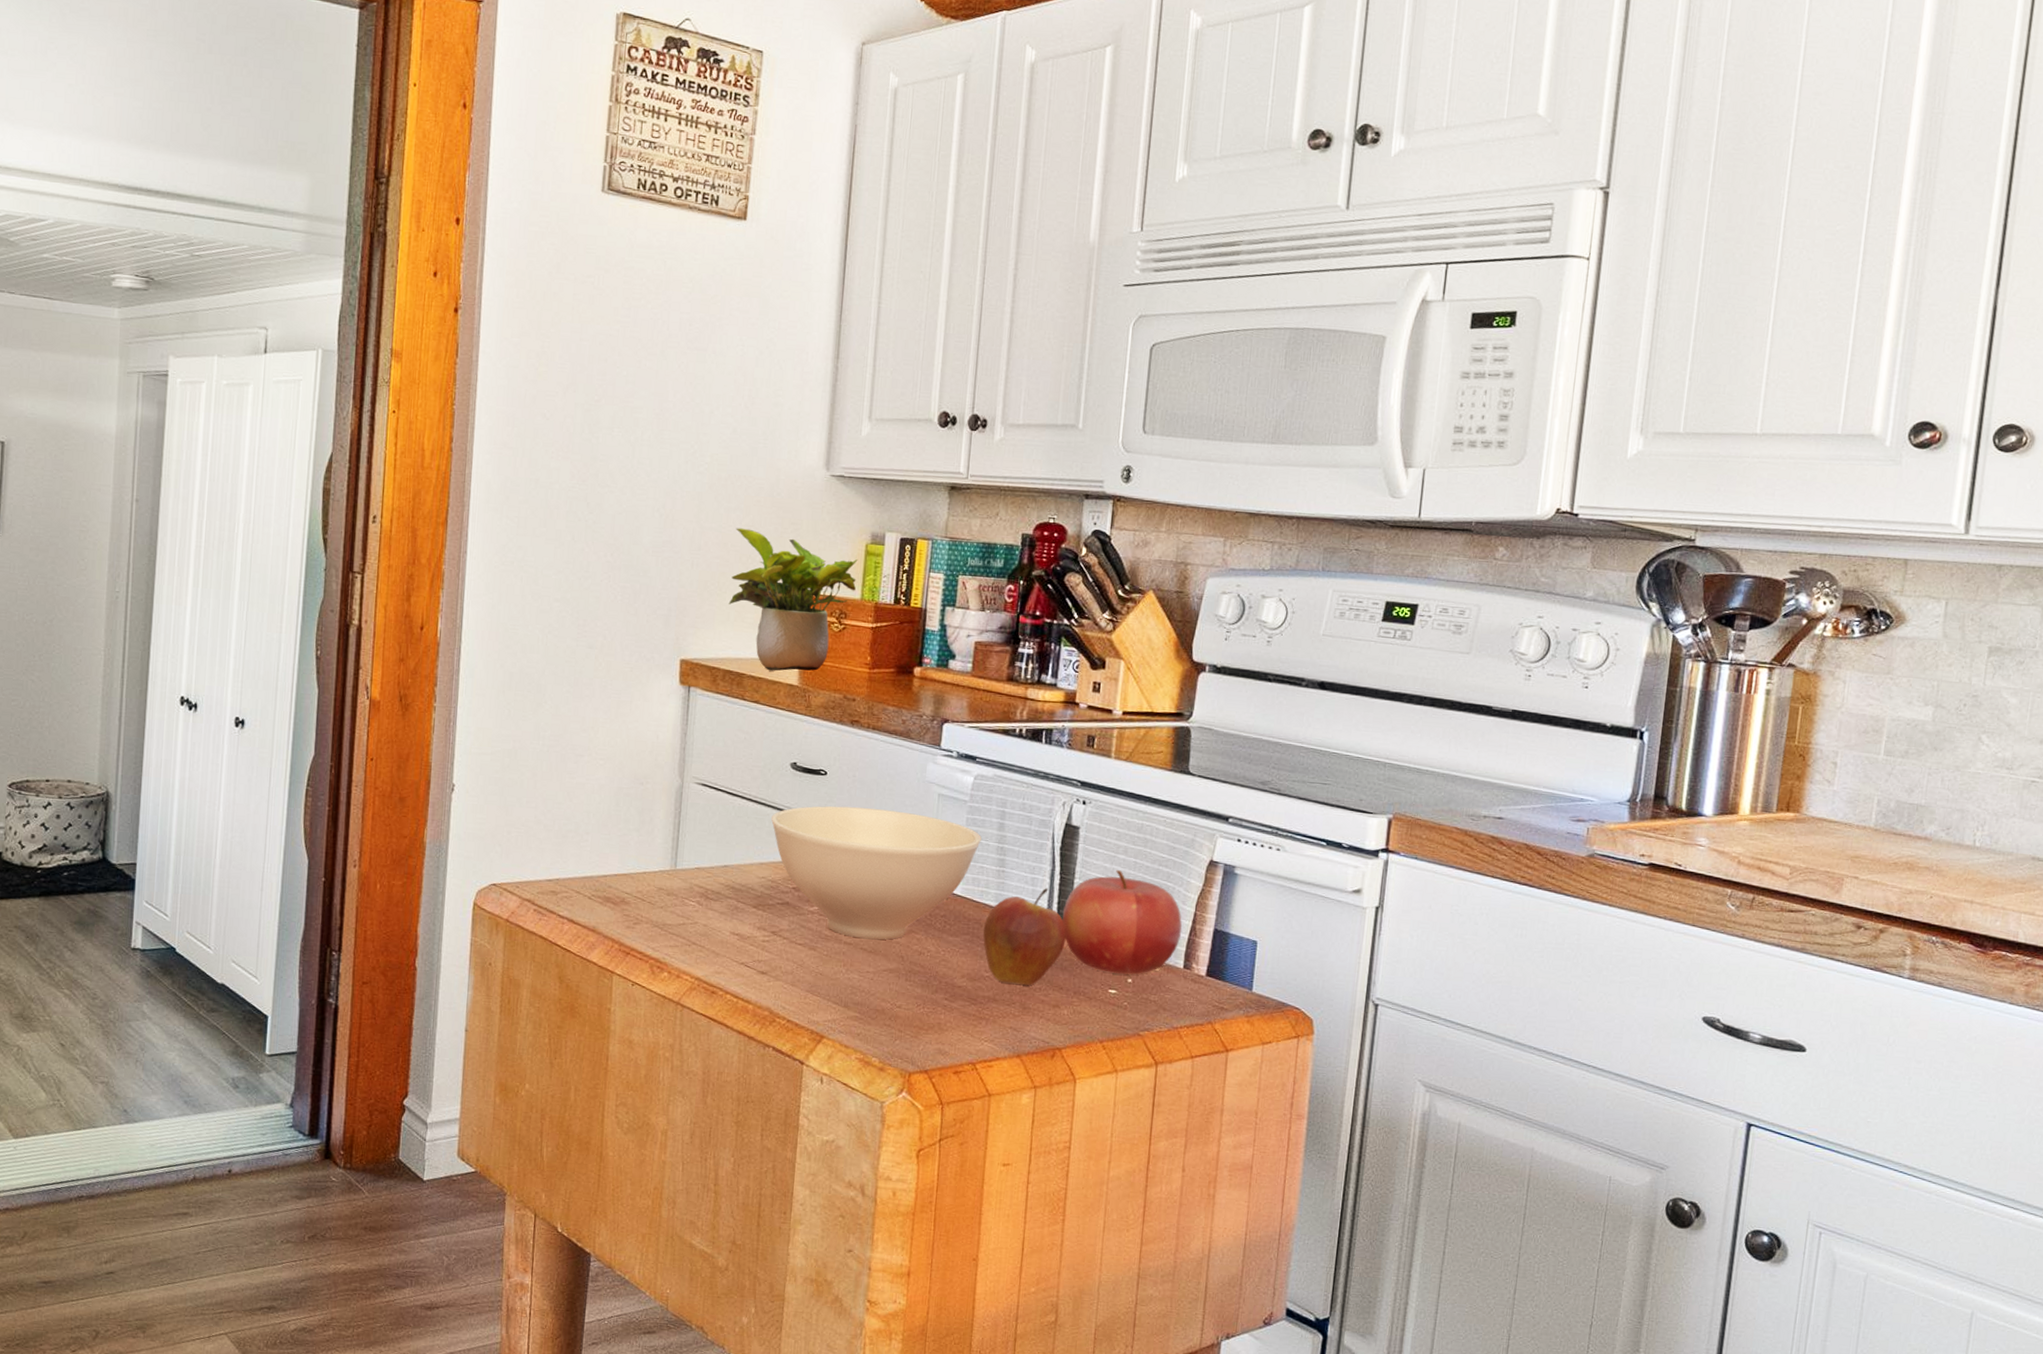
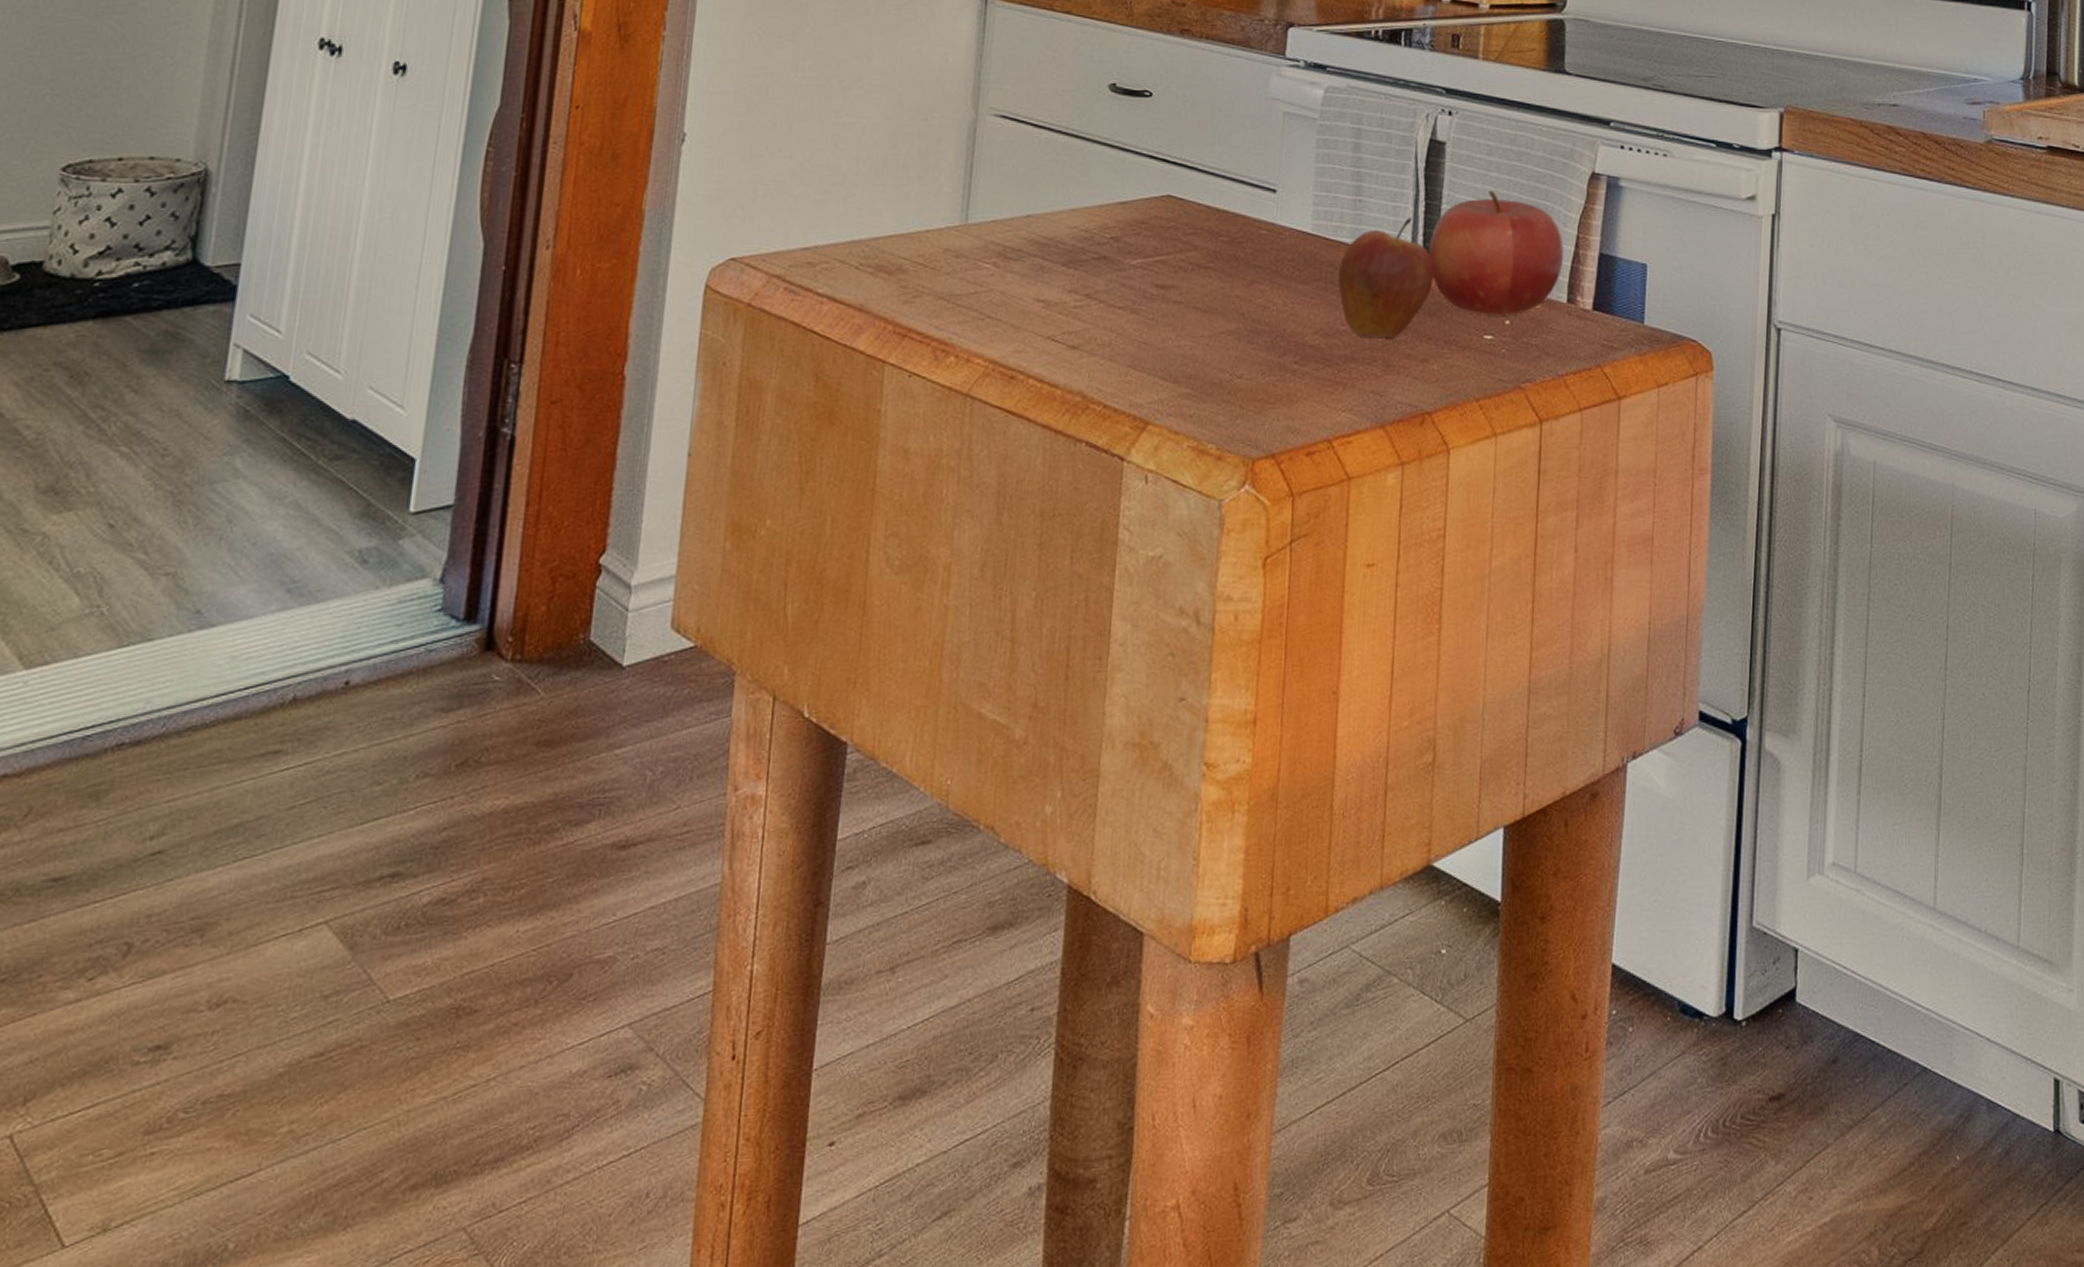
bowl: present [770,806,982,940] -> none [1084,133,1334,295]

